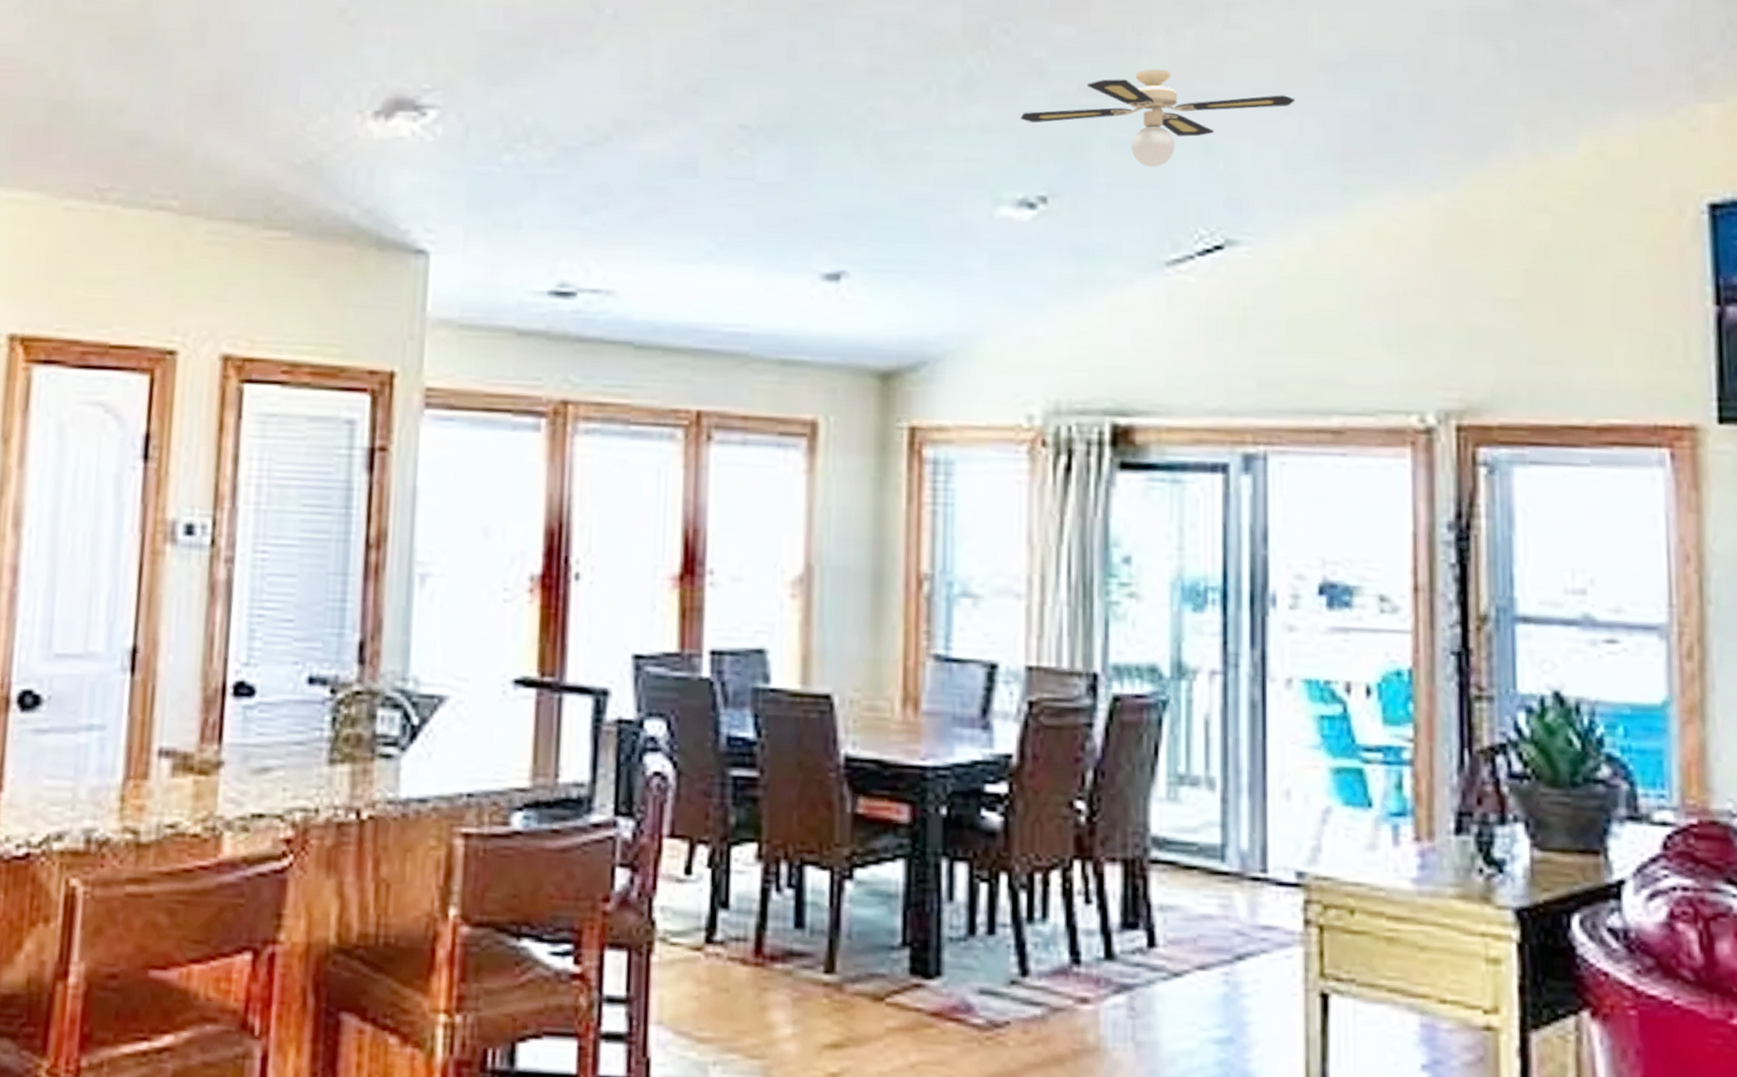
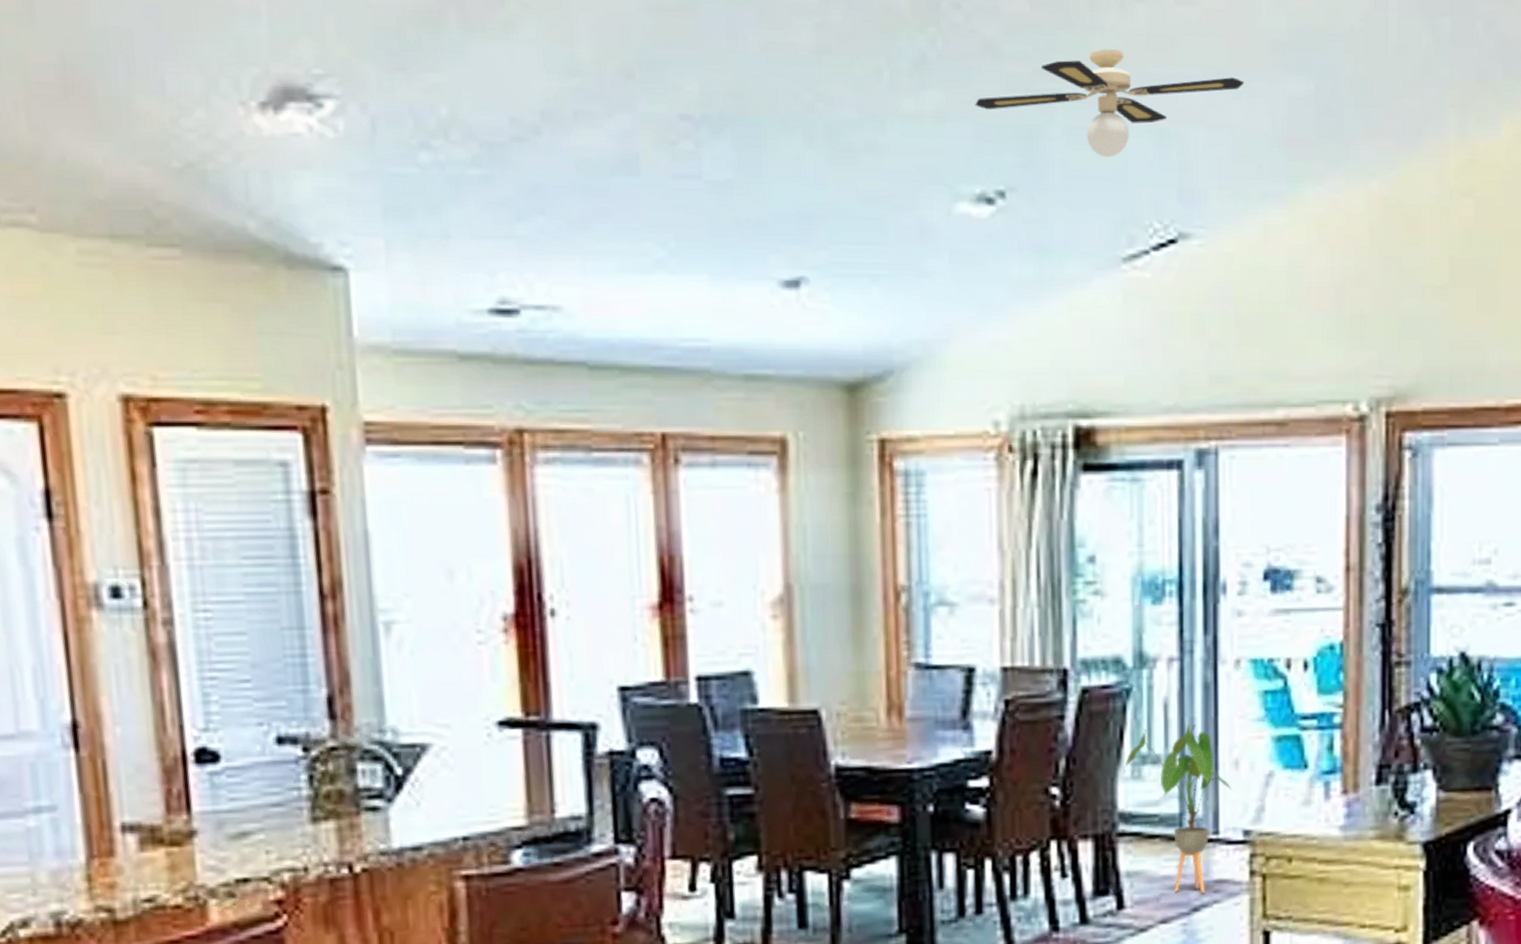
house plant: none [1157,745,1282,941] -> present [1123,724,1231,894]

